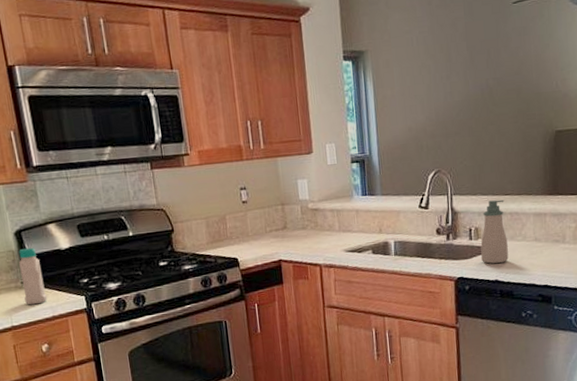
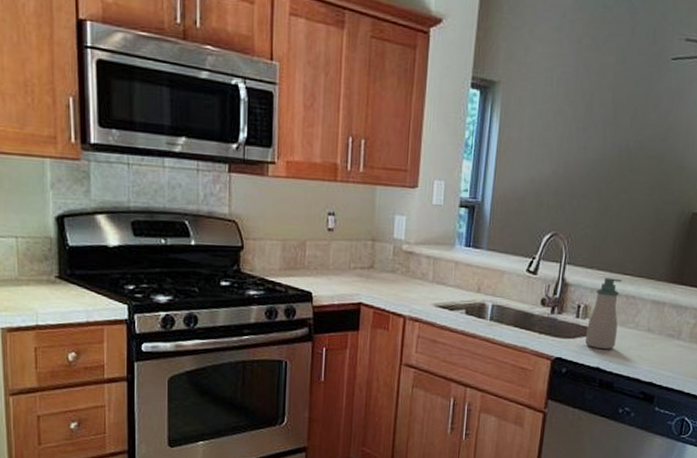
bottle: present [18,247,48,305] -> none [56,237,83,305]

